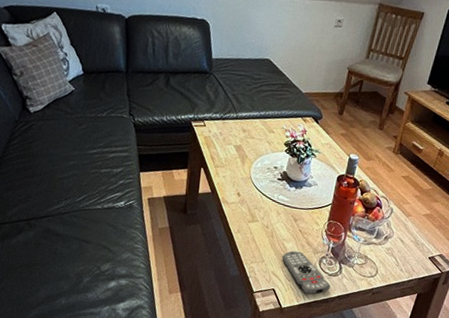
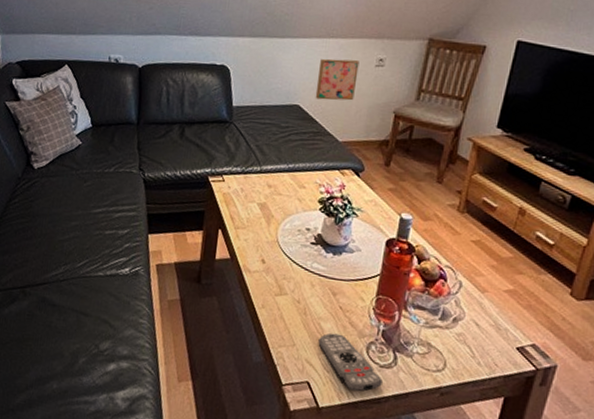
wall art: none [283,17,322,57] -> present [315,58,360,101]

